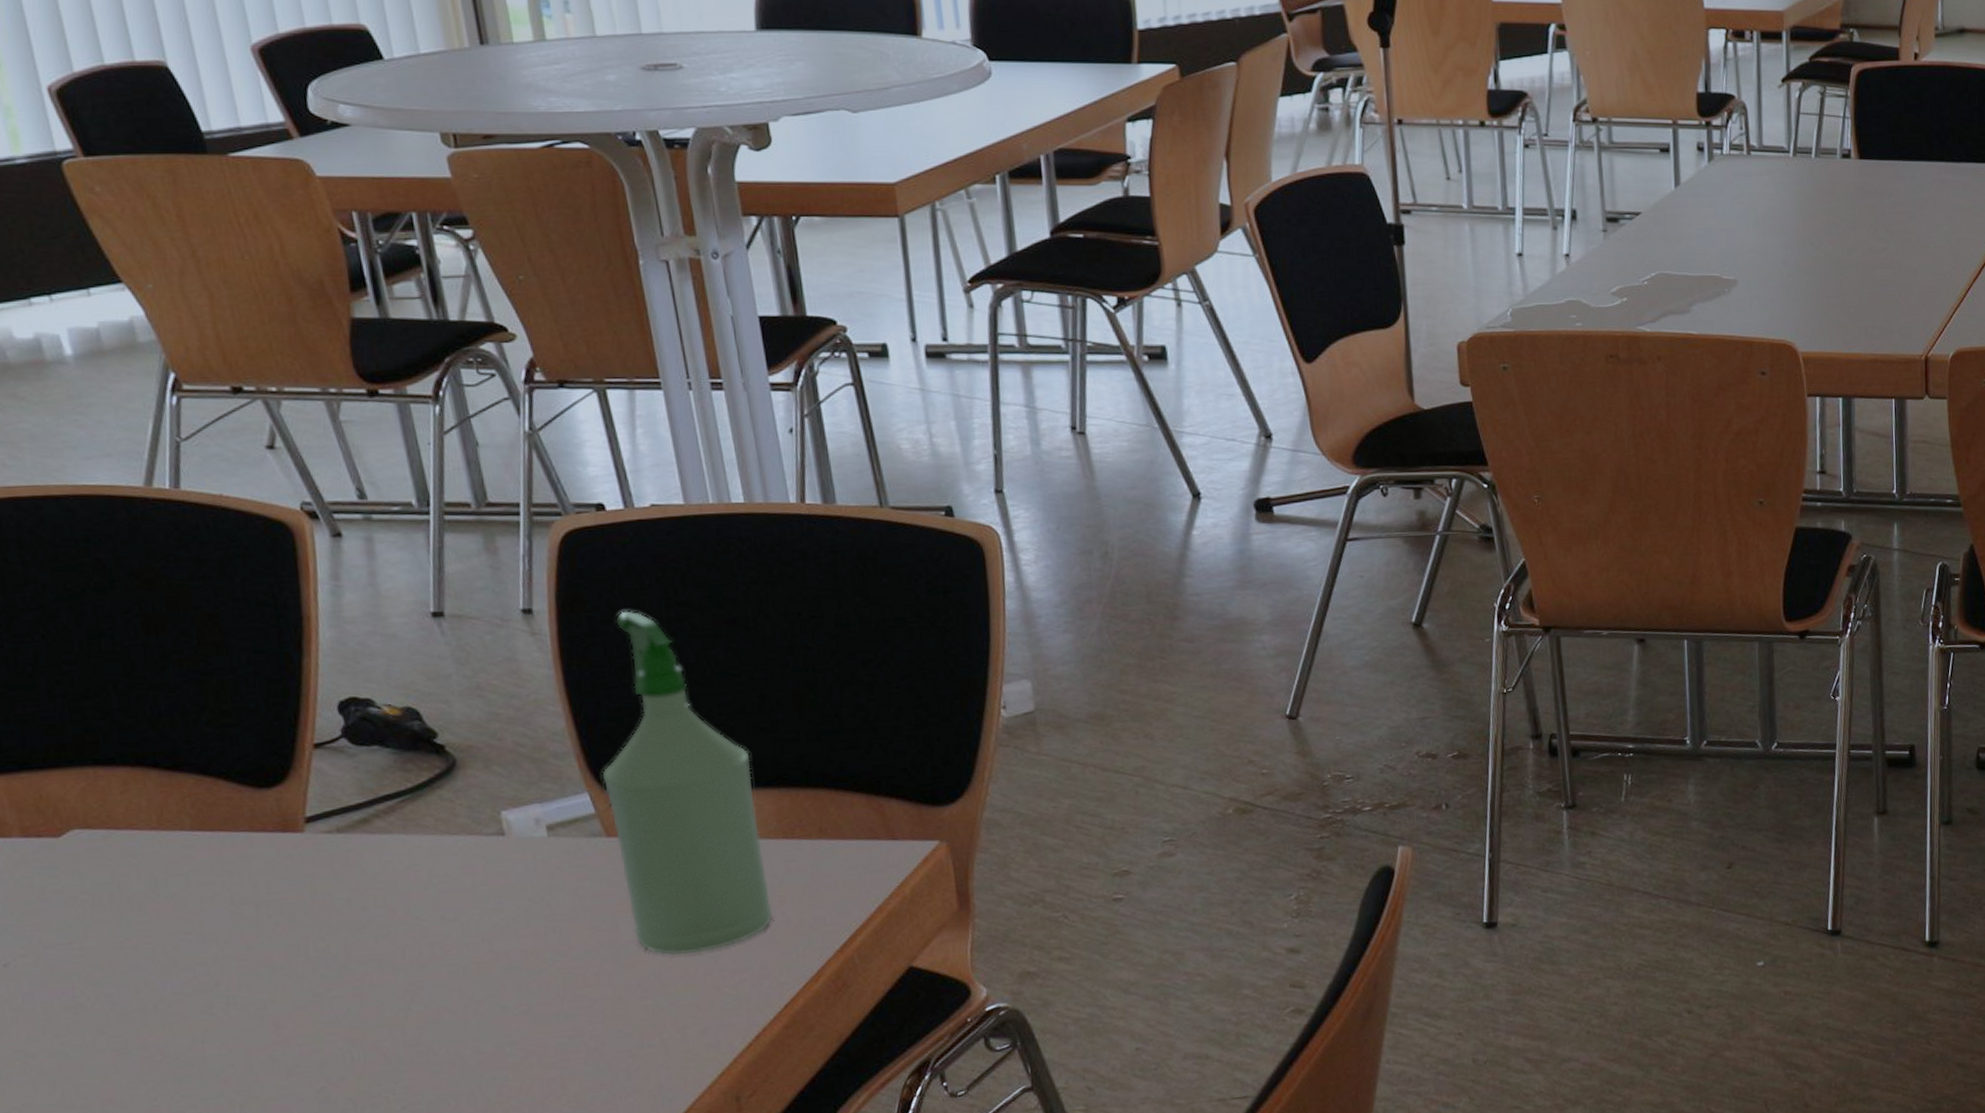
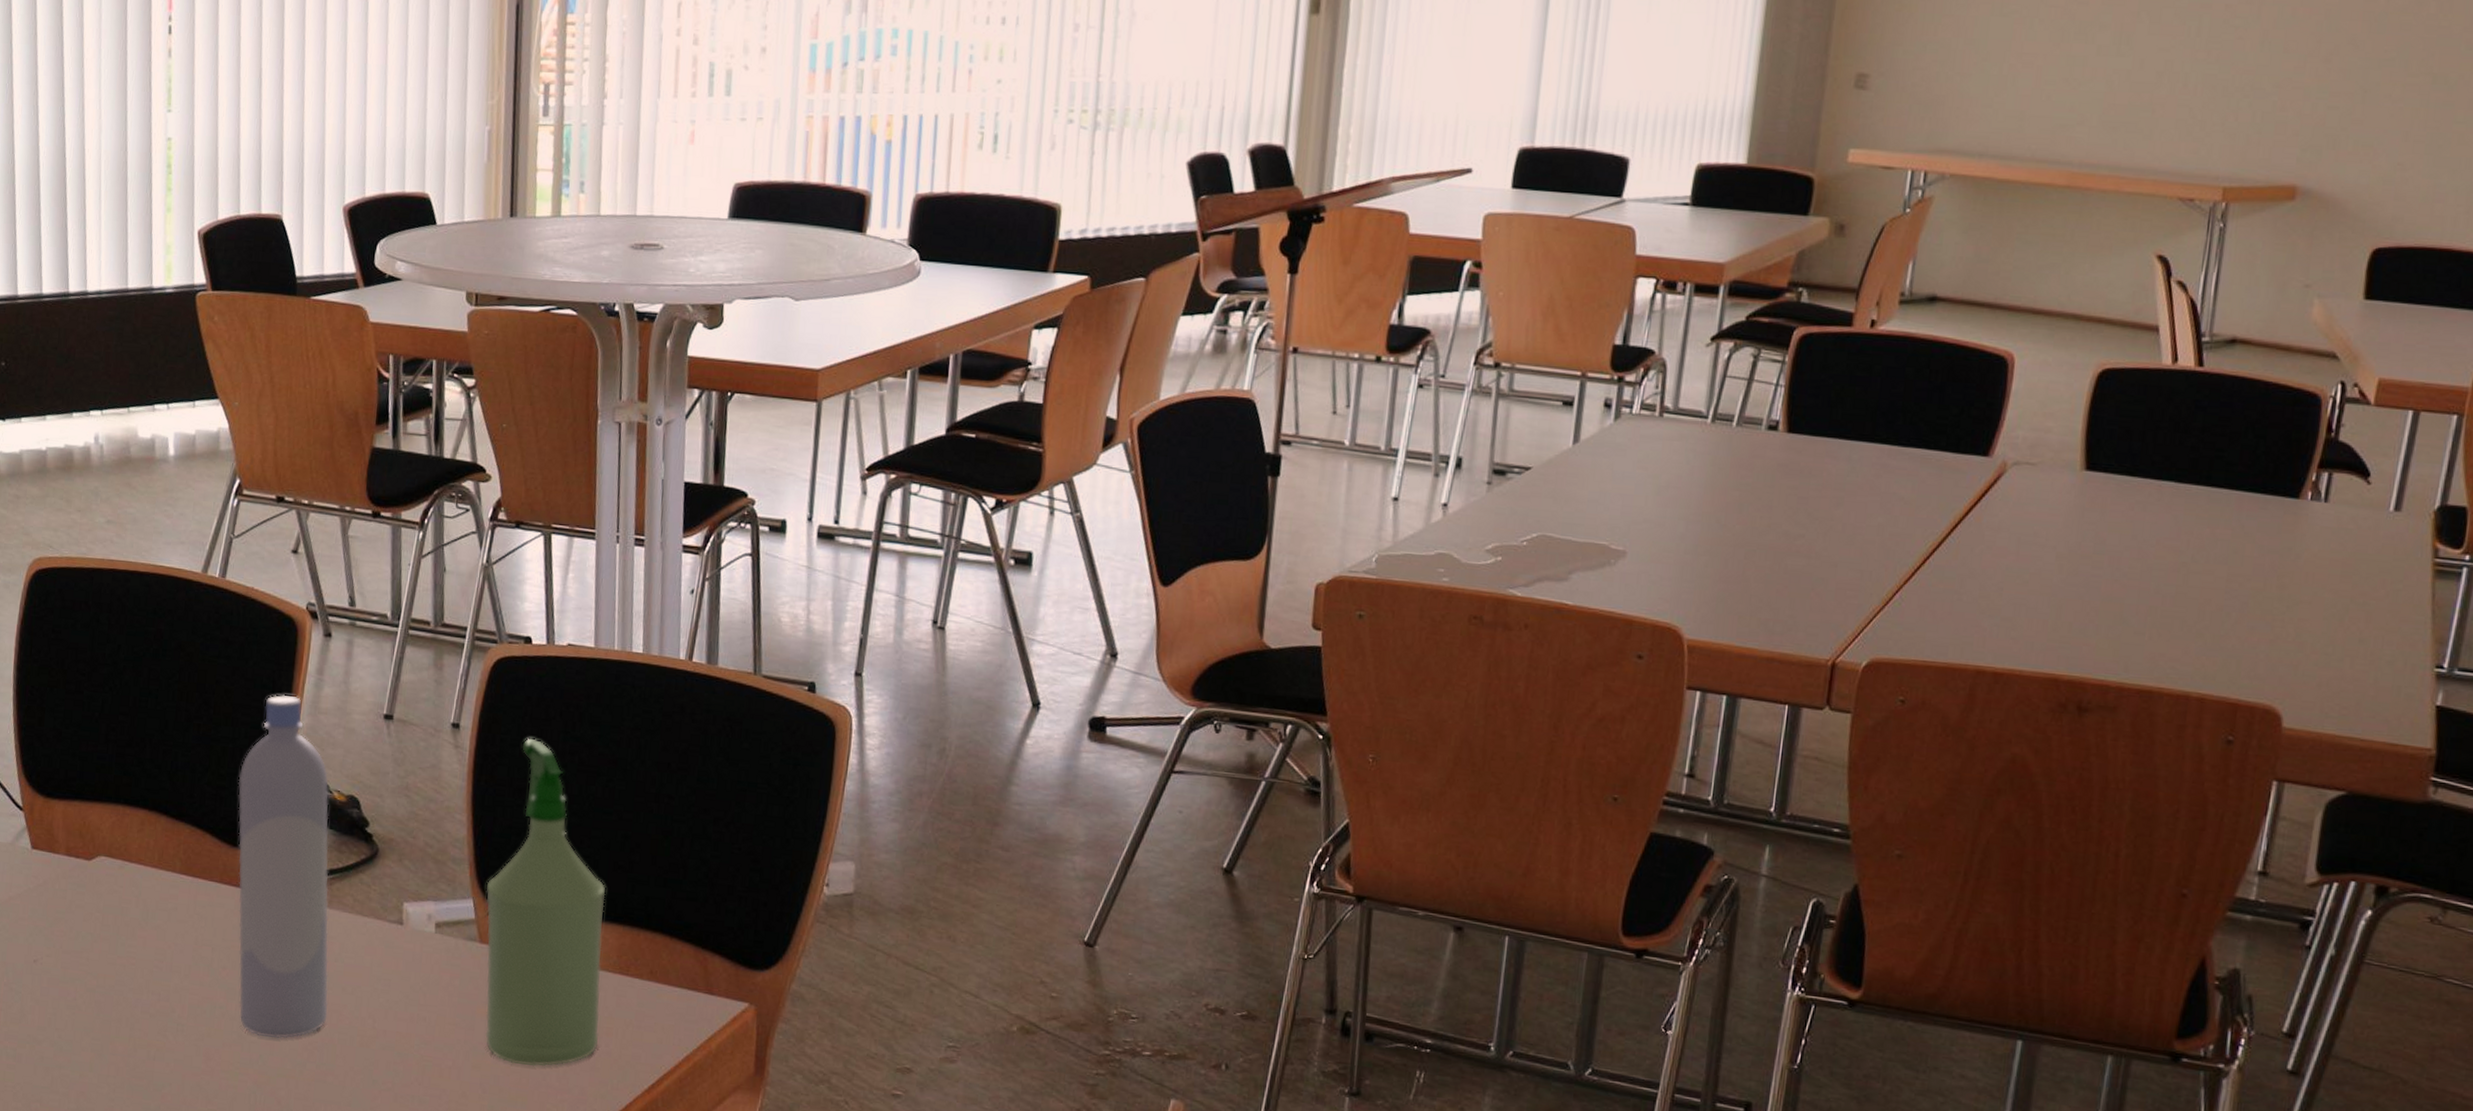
bottle: none [249,609,429,990] -> present [238,694,329,1039]

